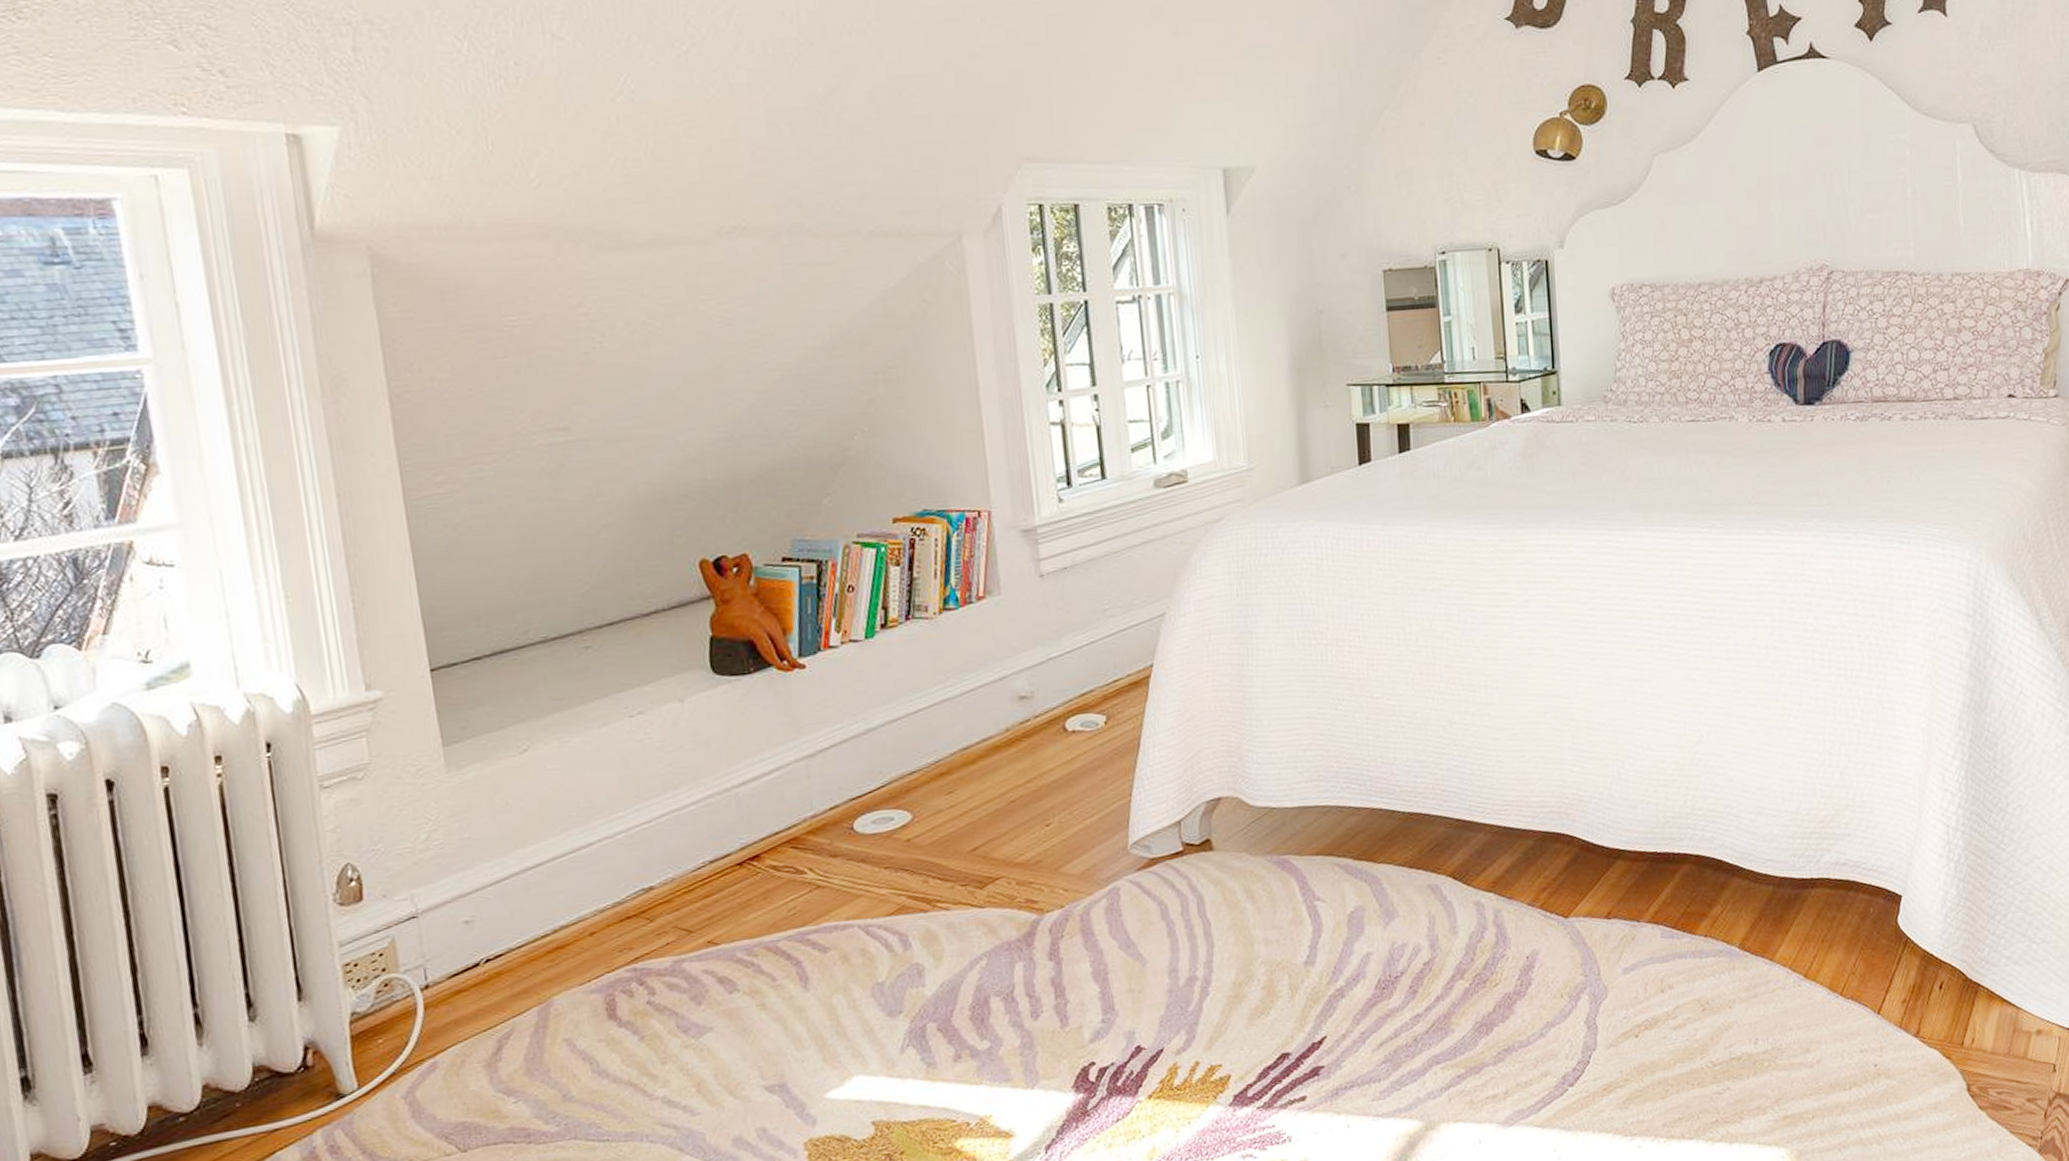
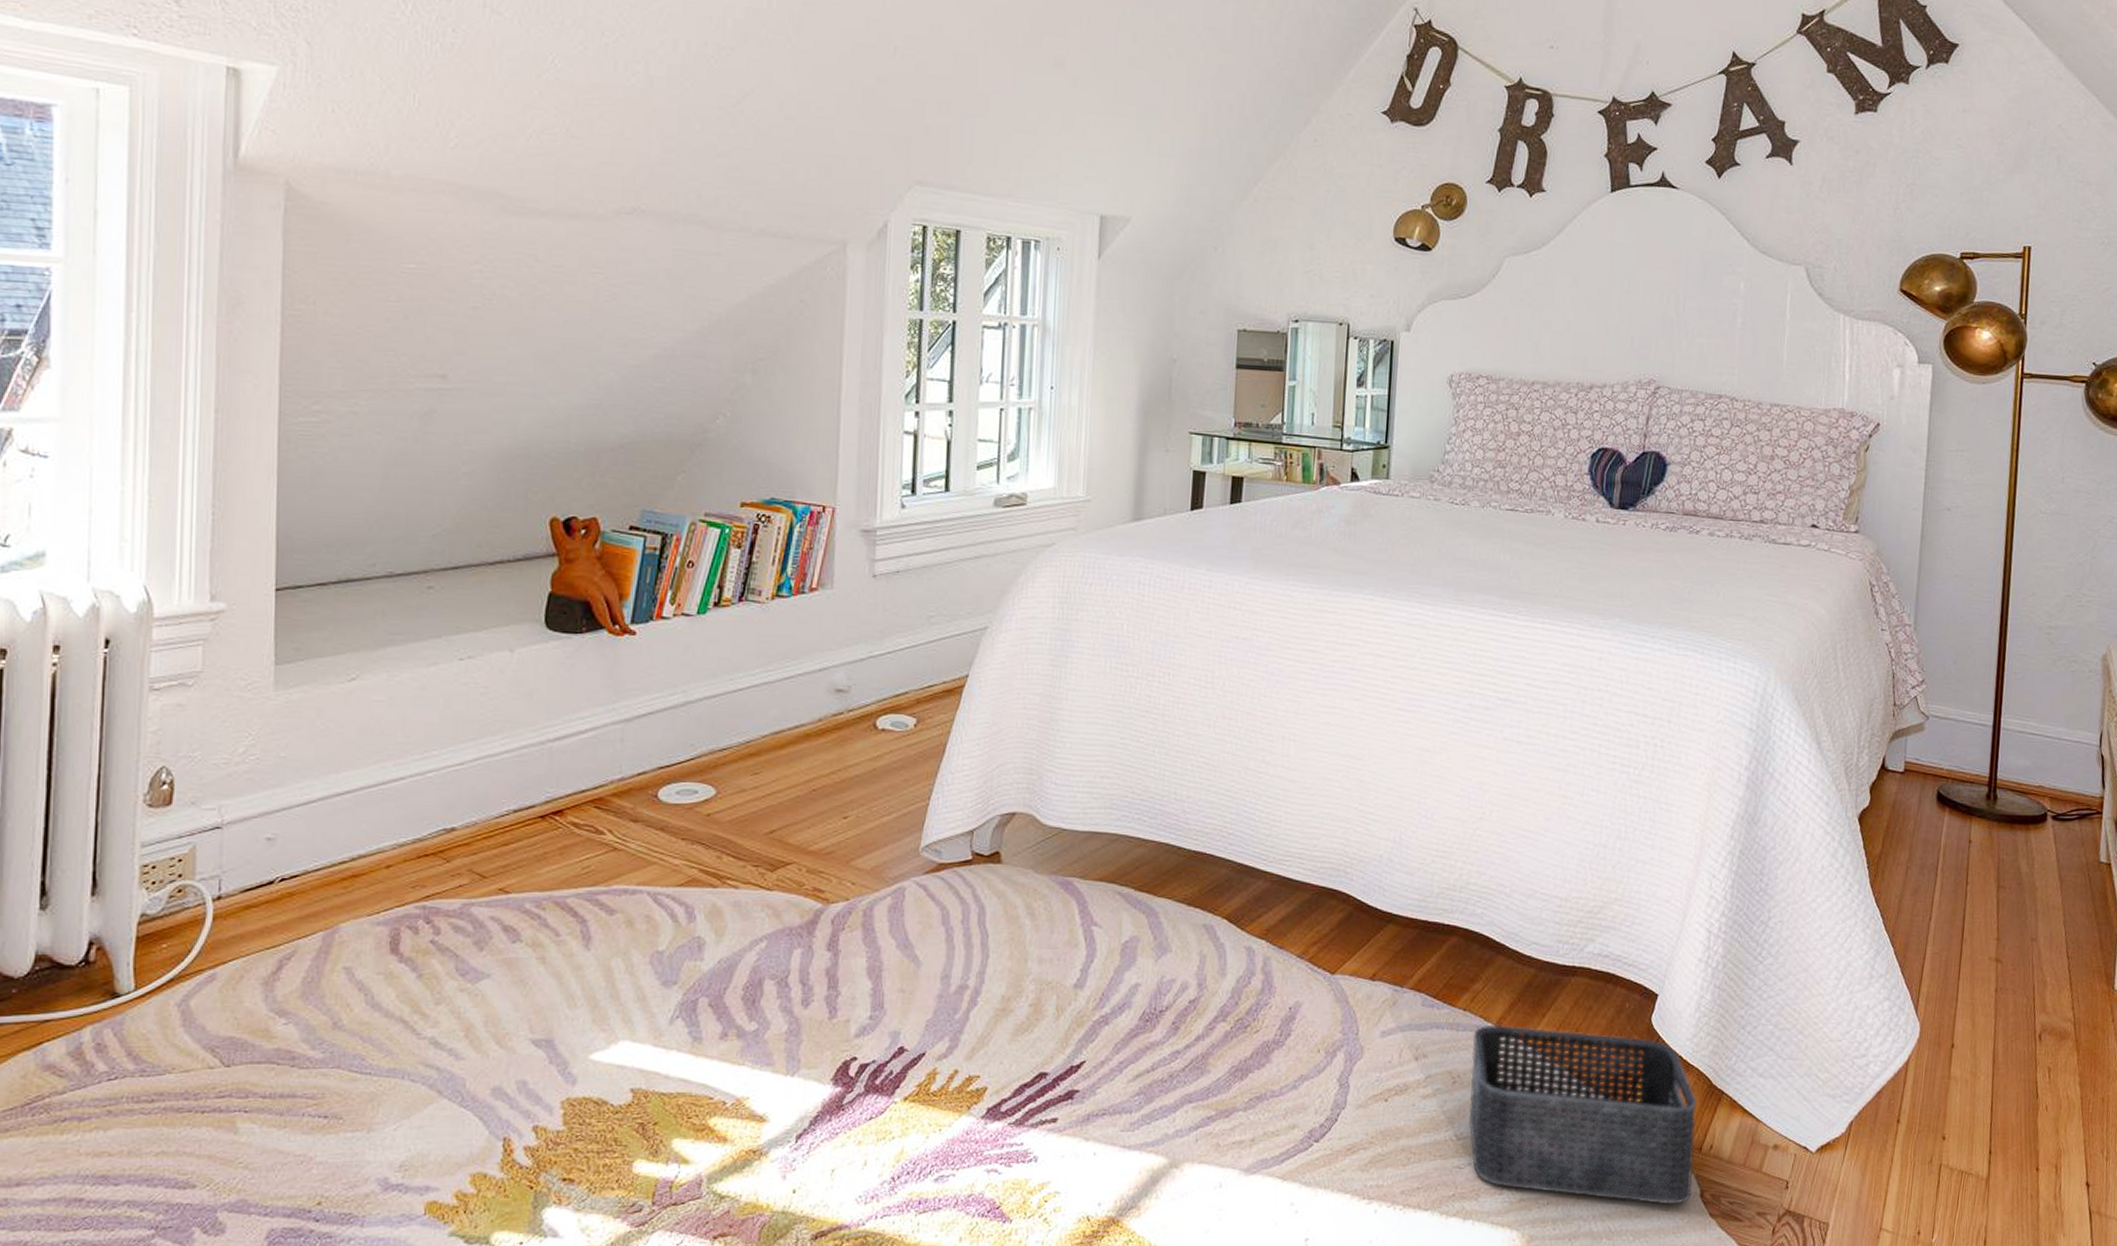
storage bin: none [1718,941,1958,1107] -> present [1469,1024,1697,1205]

